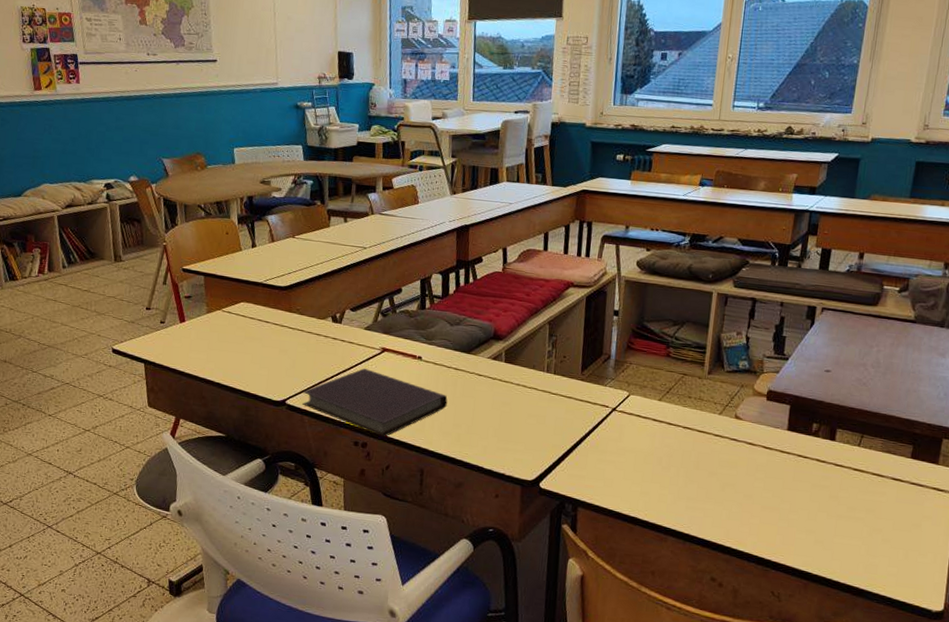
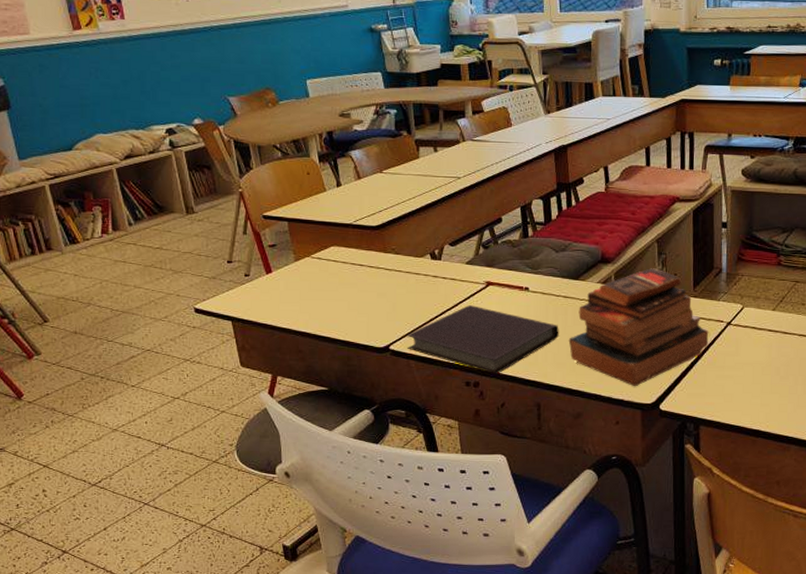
book: none [455,348,594,462] -> present [568,268,709,386]

